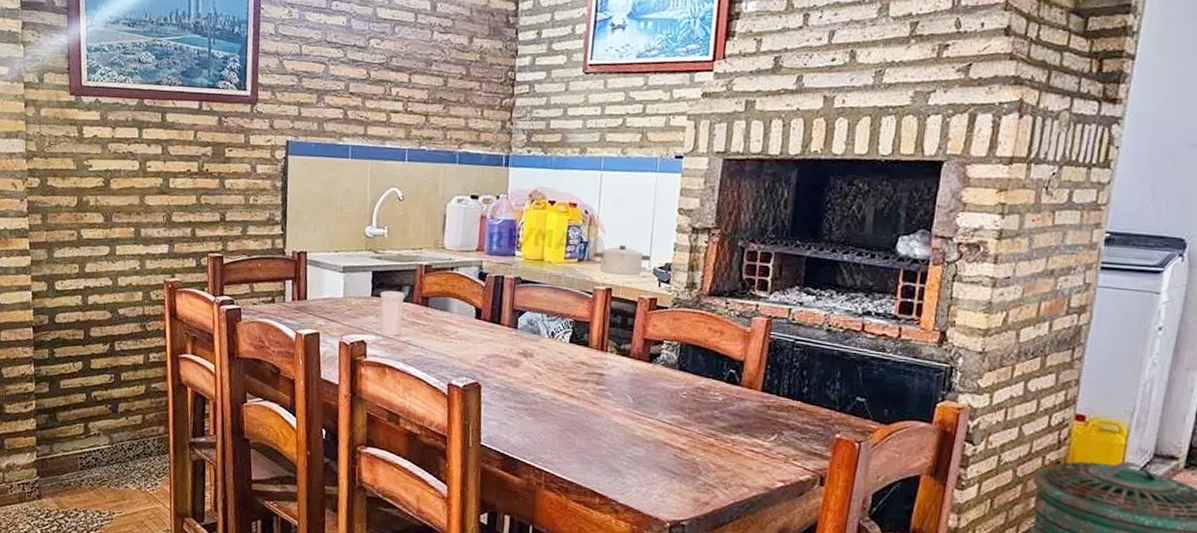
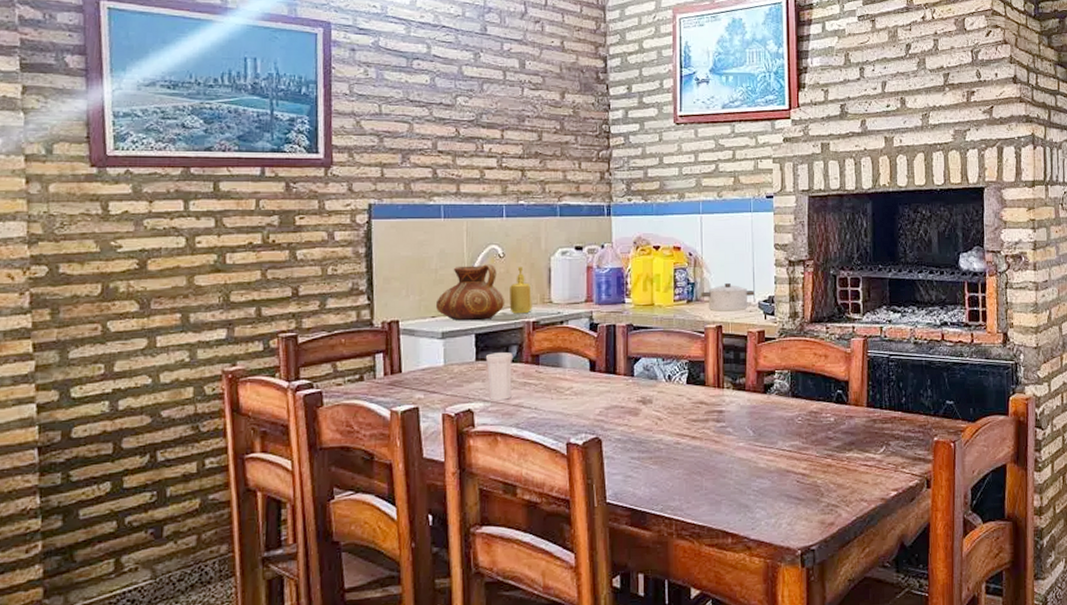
jug: none [340,205,402,259] -> present [436,264,505,320]
soap dispenser: none [405,211,428,257] -> present [509,267,533,314]

